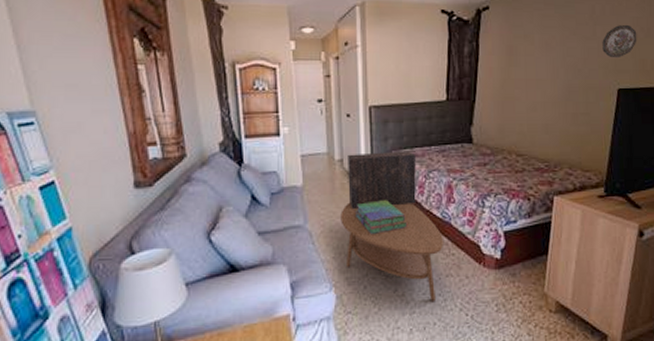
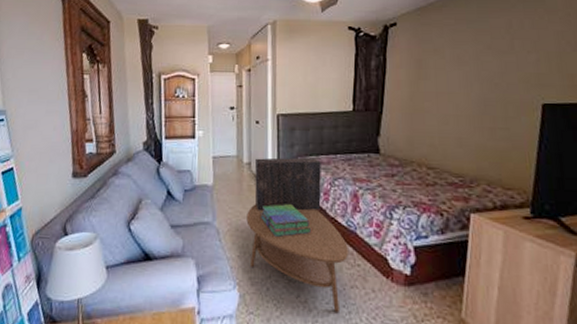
decorative plate: present [602,25,637,58] -> none [521,39,564,73]

